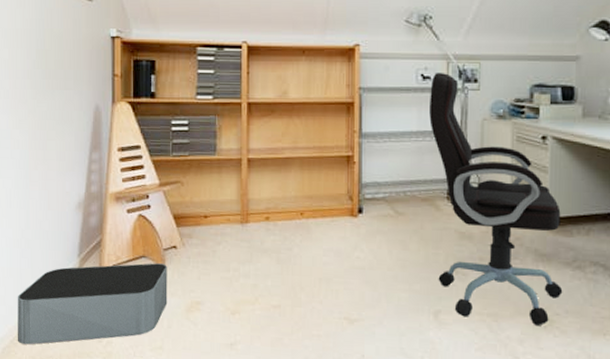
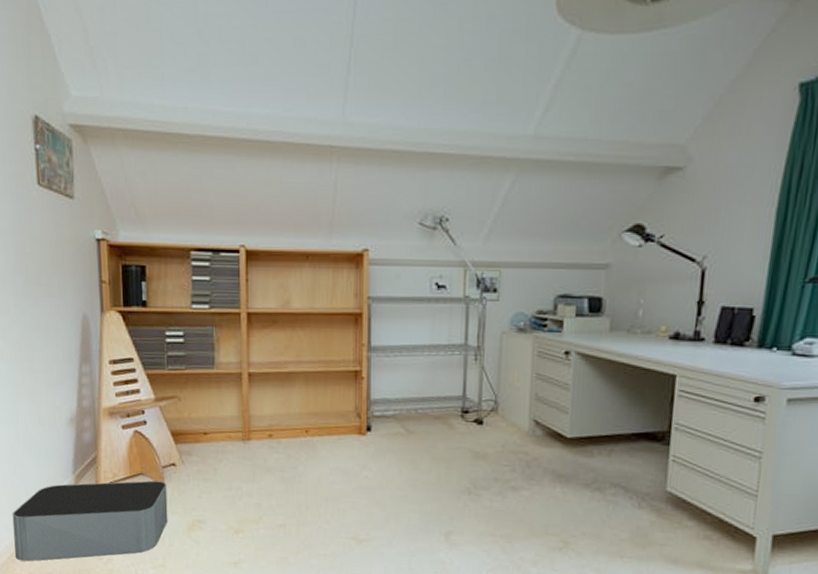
office chair: present [429,73,563,325] -> none [444,282,582,547]

